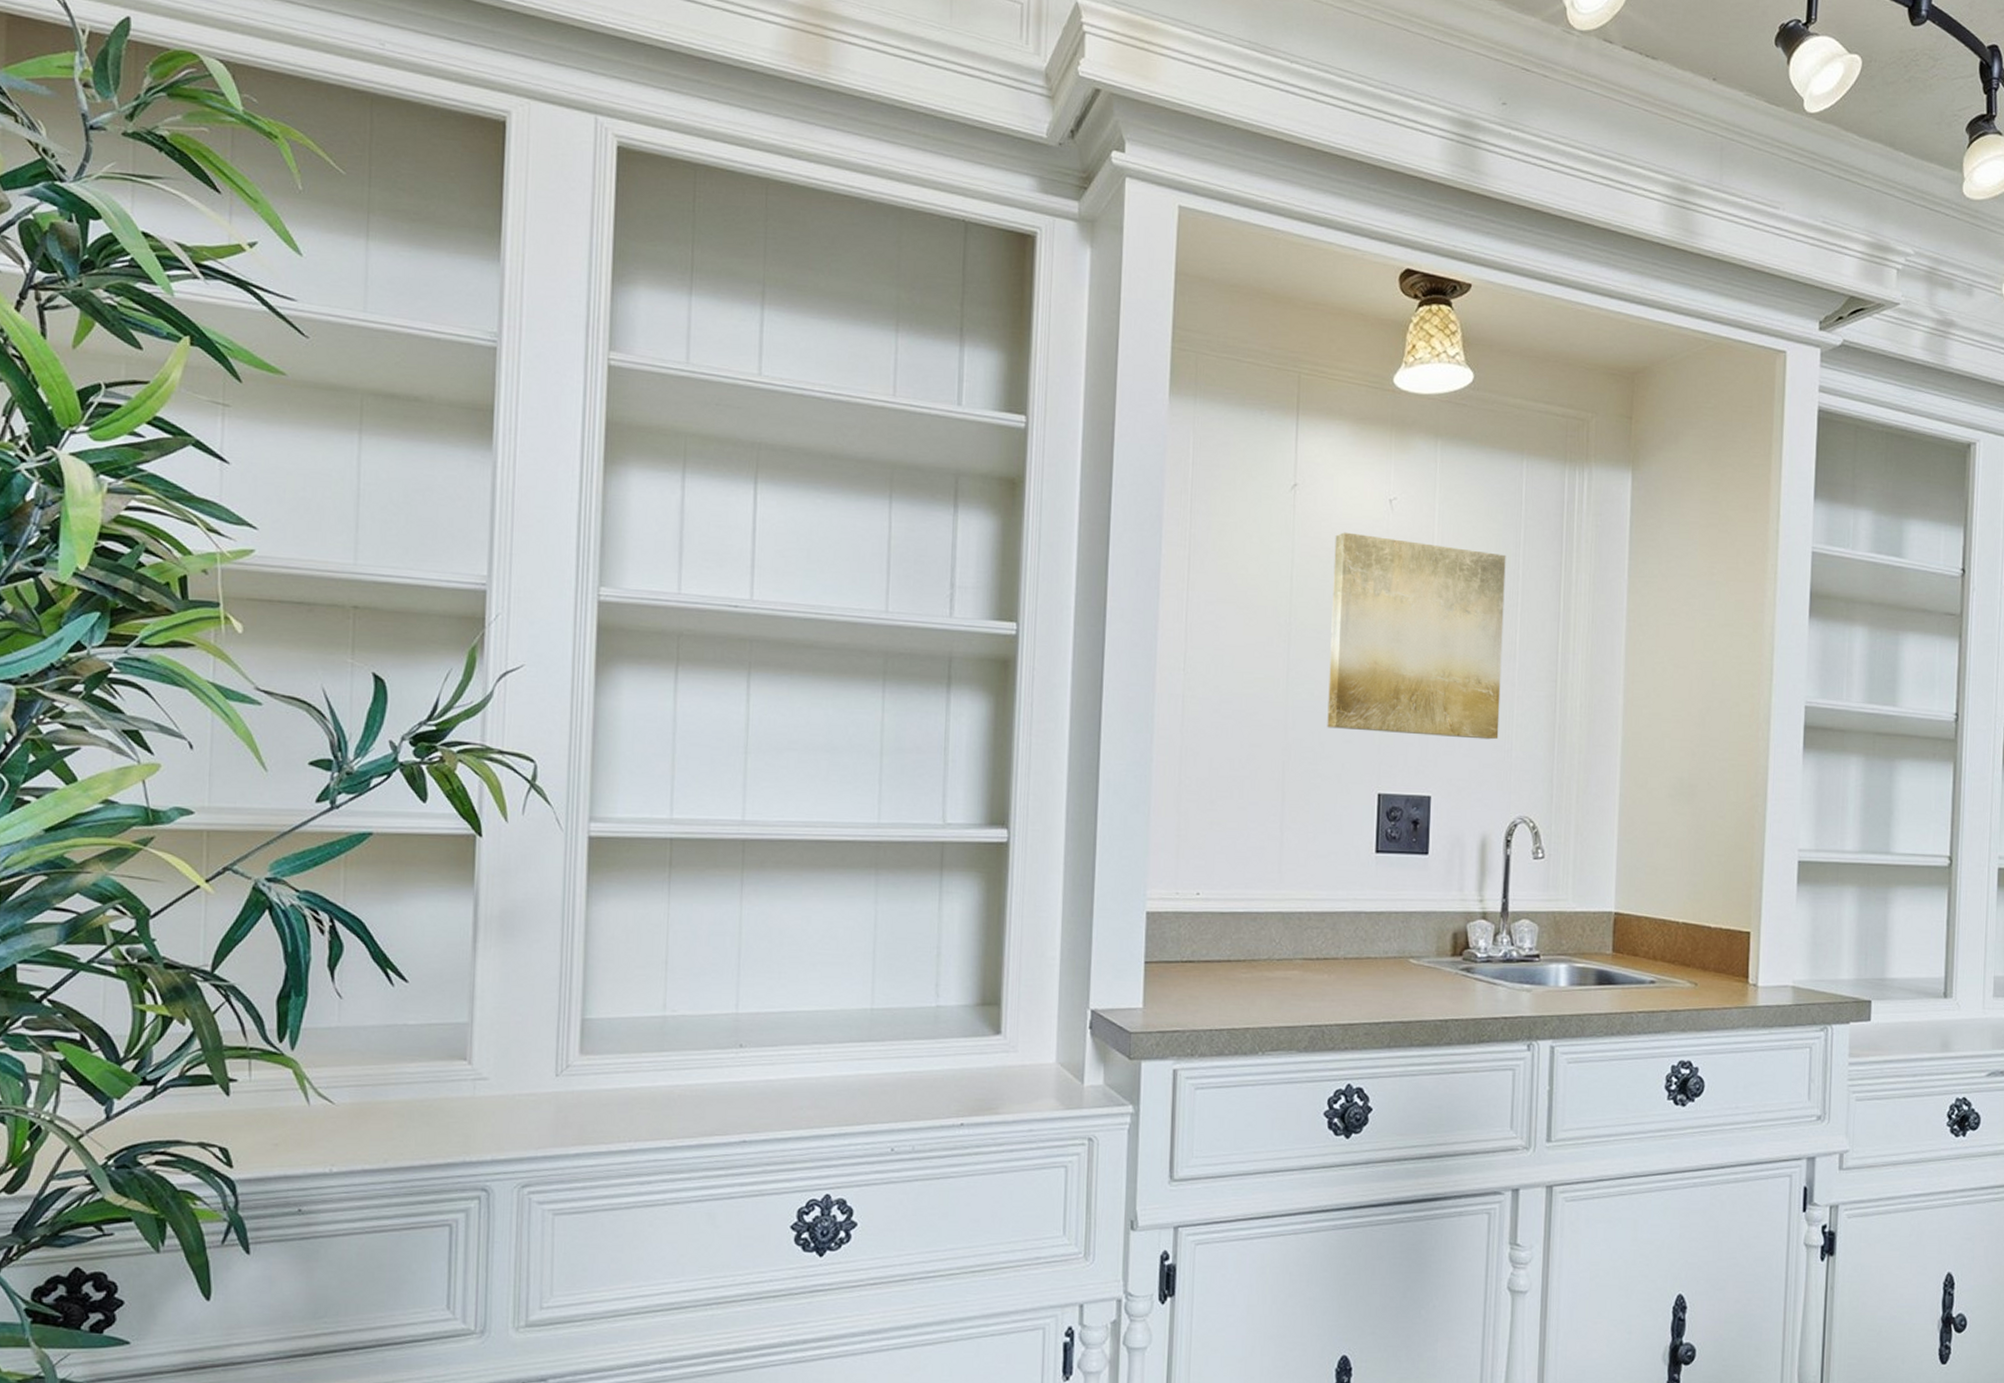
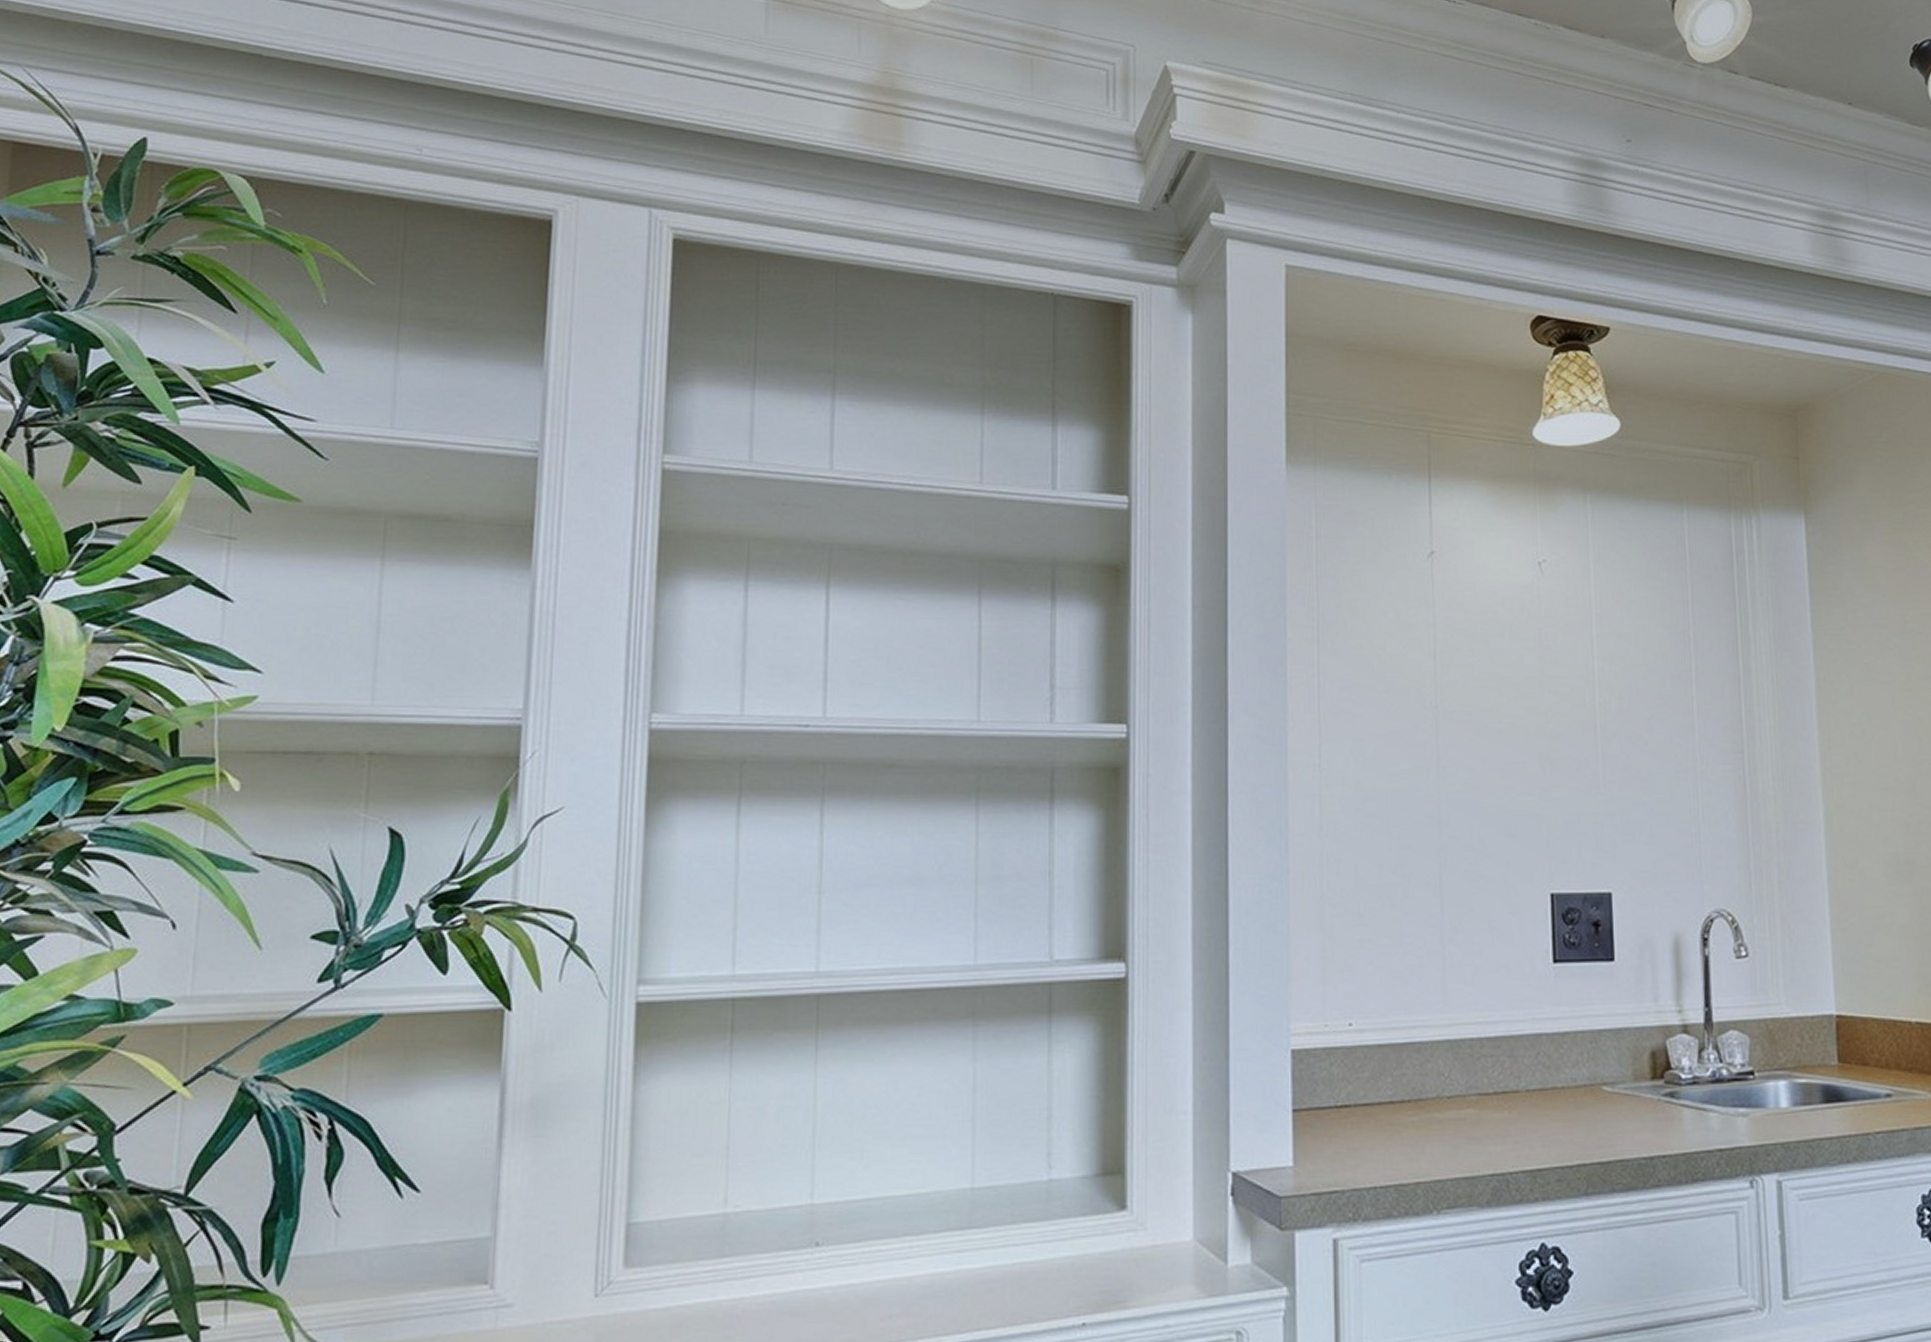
wall art: present [1327,532,1506,740] -> none [1480,601,1683,824]

